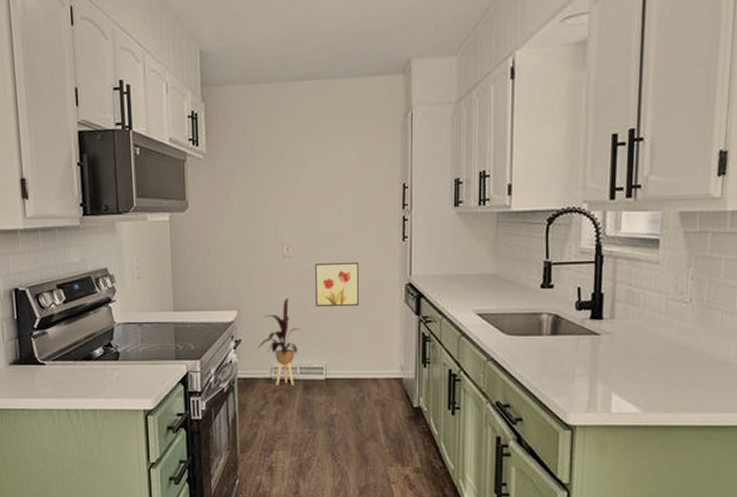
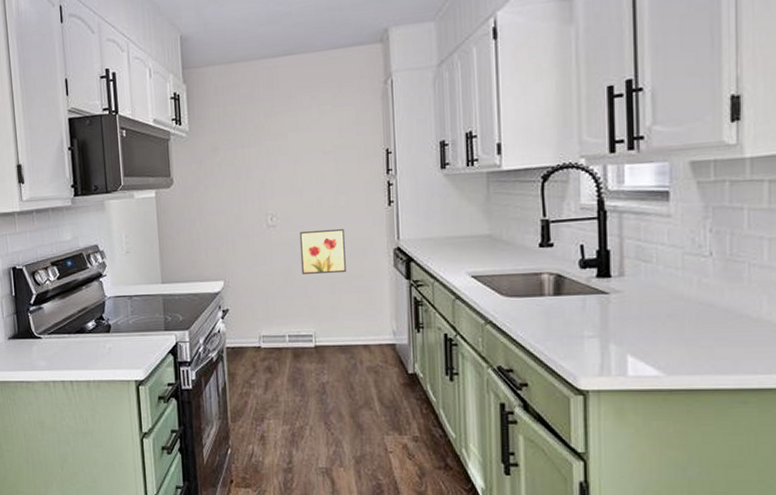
house plant: present [258,298,301,386] -> none [245,266,289,354]

